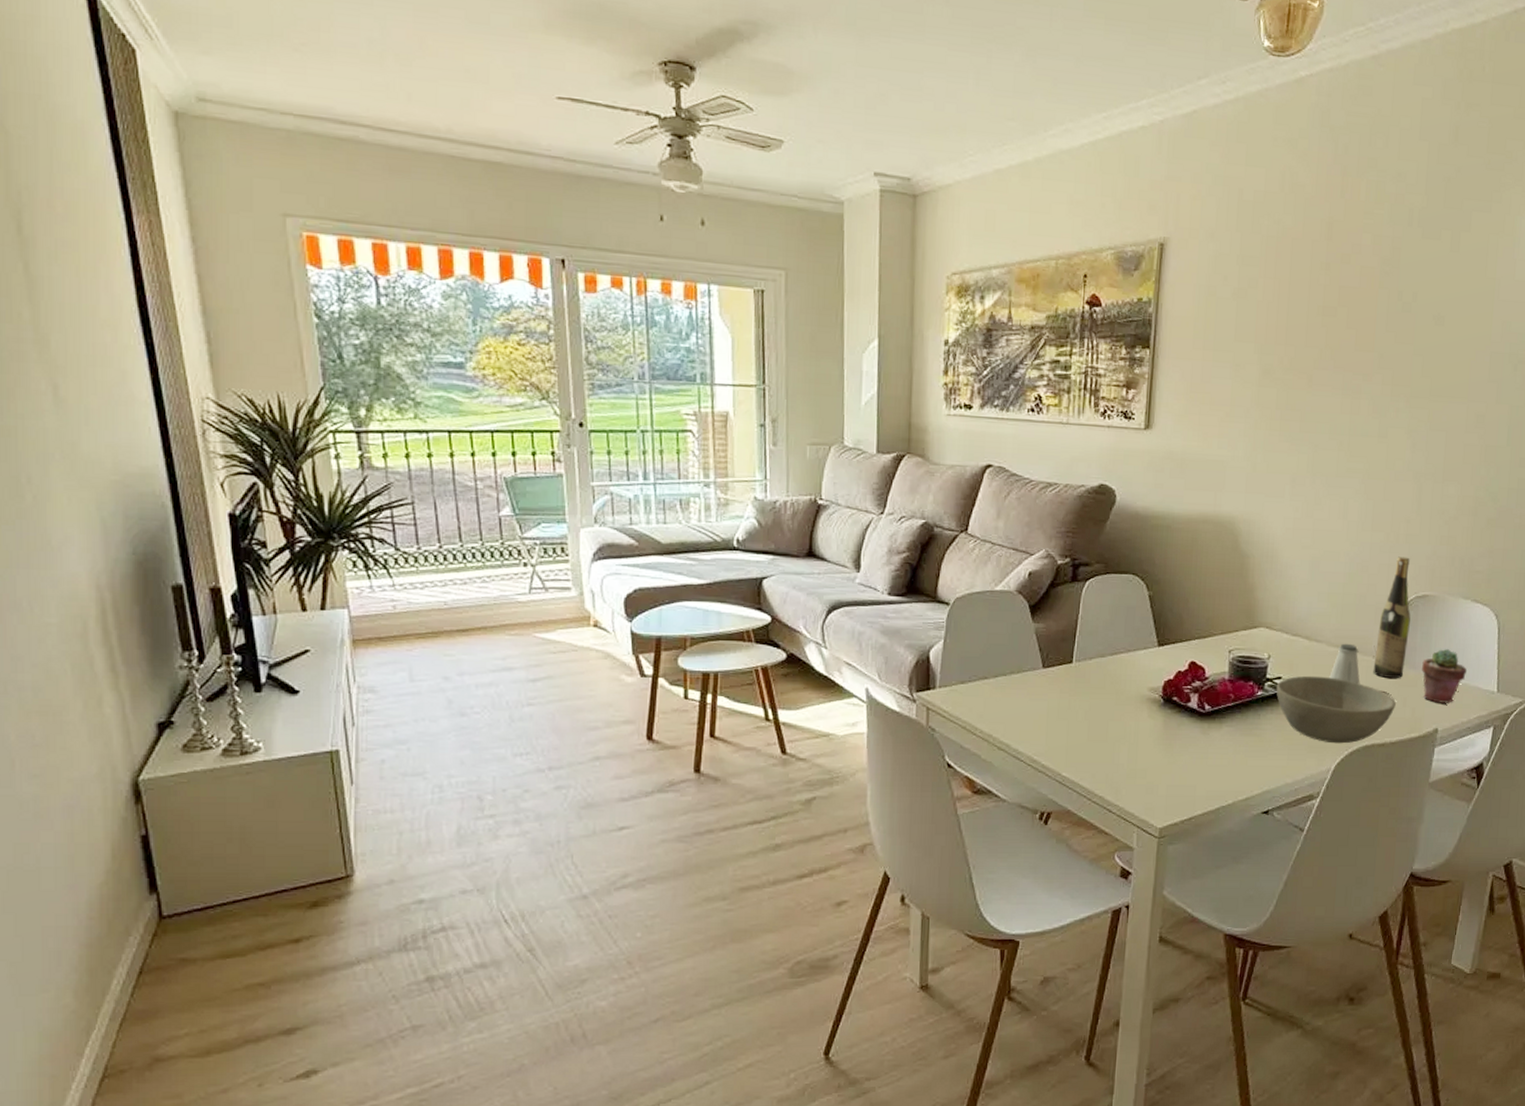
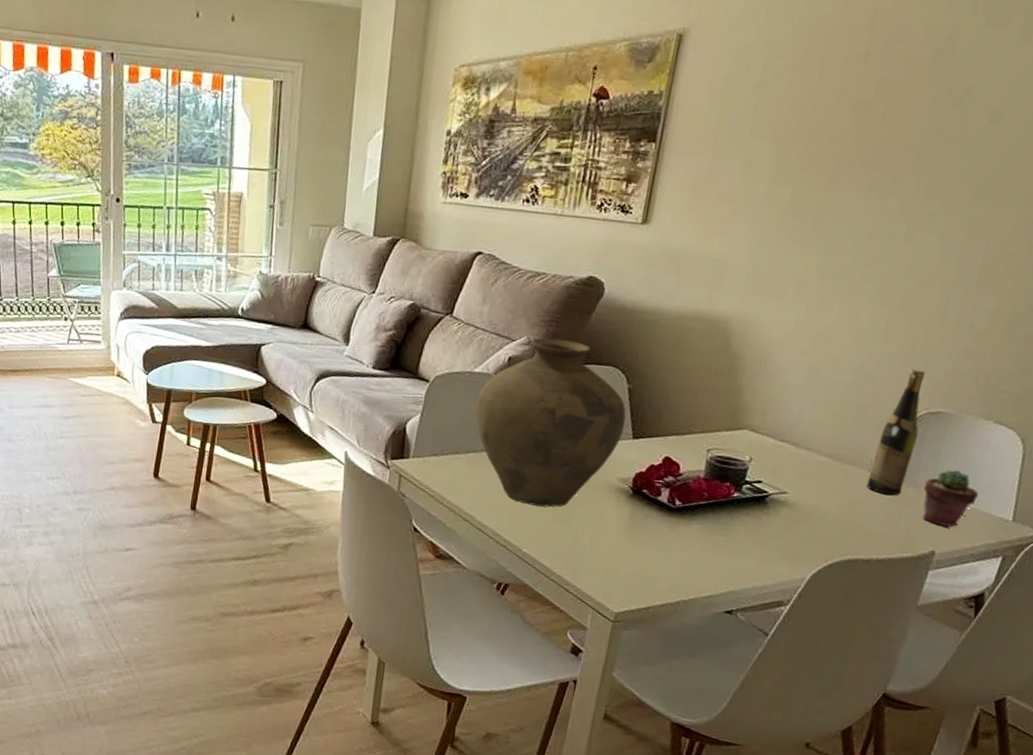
vase: none [1000,549,1149,726] -> present [475,338,626,508]
bowl: present [1276,675,1396,744] -> none [754,482,889,555]
saltshaker: present [1329,643,1360,685] -> none [815,453,853,497]

